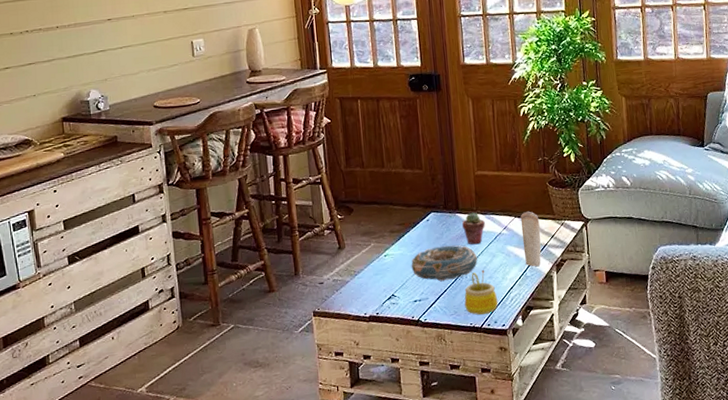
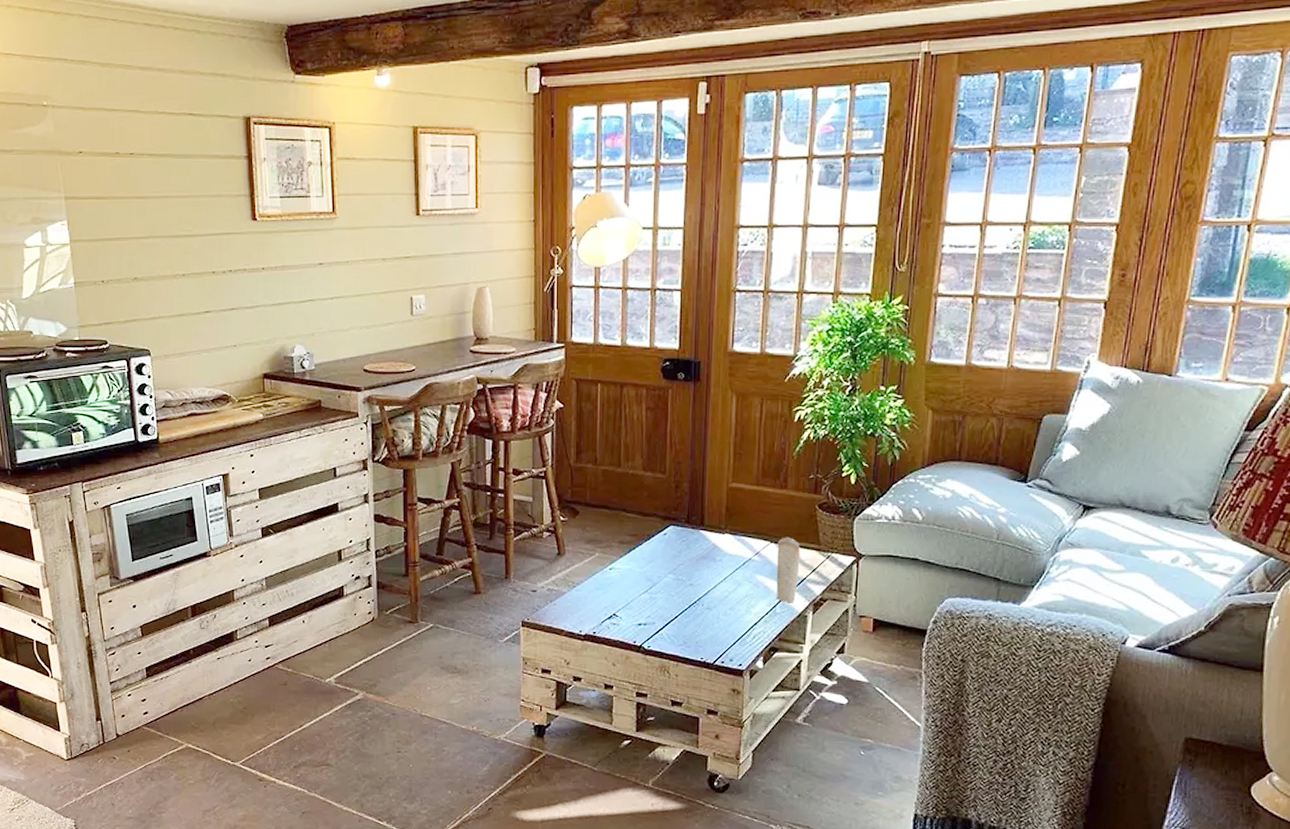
decorative bowl: present [411,245,478,282] -> none [639,565,720,606]
potted succulent: present [462,212,485,245] -> none [705,530,733,569]
mug: present [464,269,499,315] -> none [697,598,737,651]

